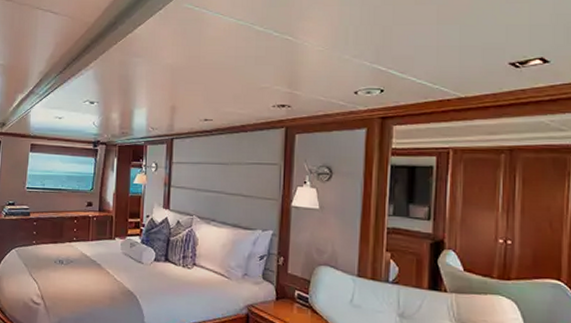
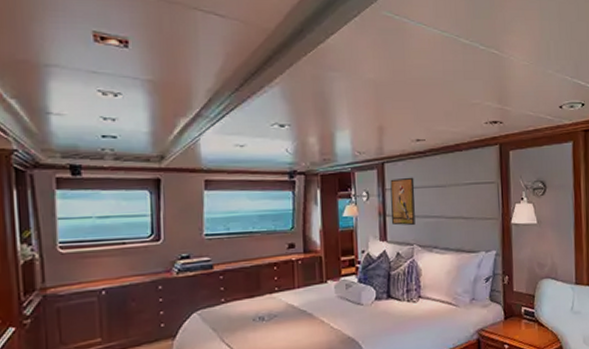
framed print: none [174,153,199,198] -> present [390,177,415,226]

